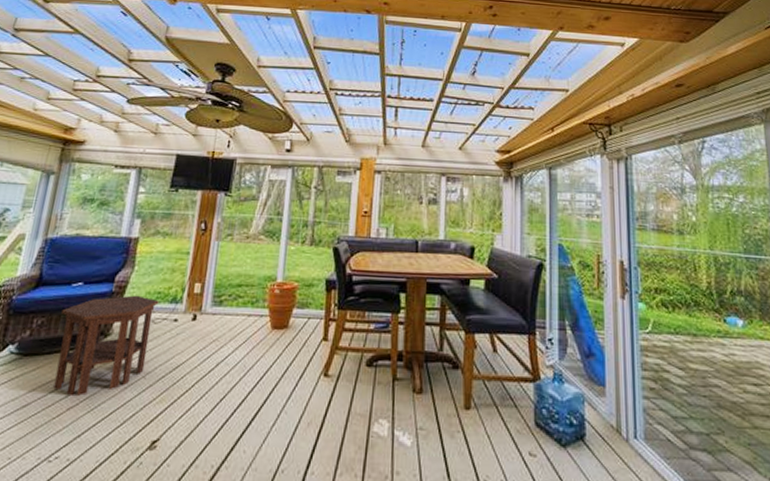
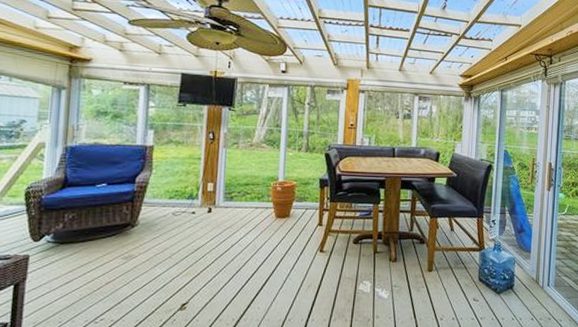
side table: present [53,295,159,397] -> none [90,193,177,274]

